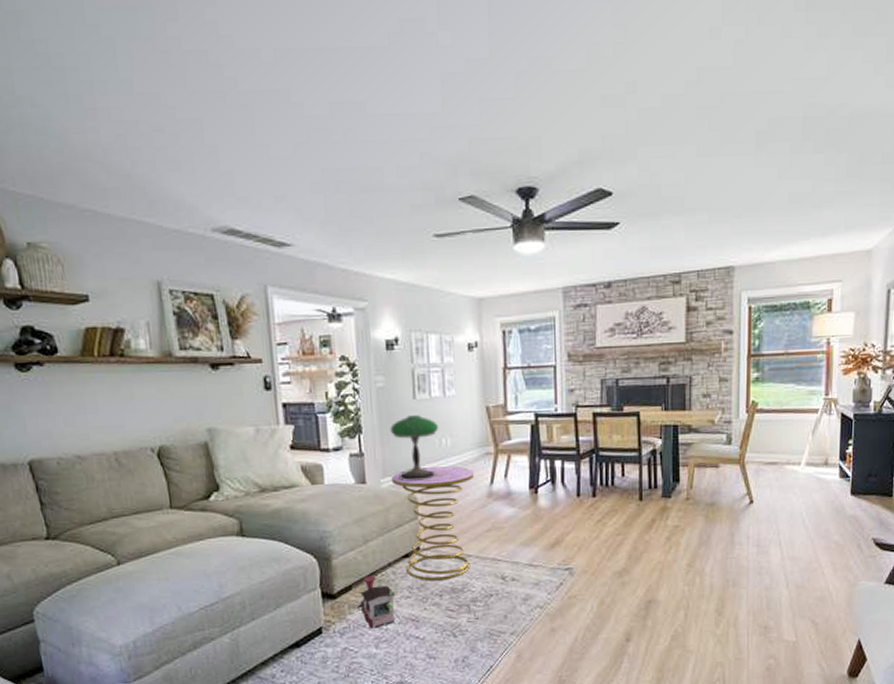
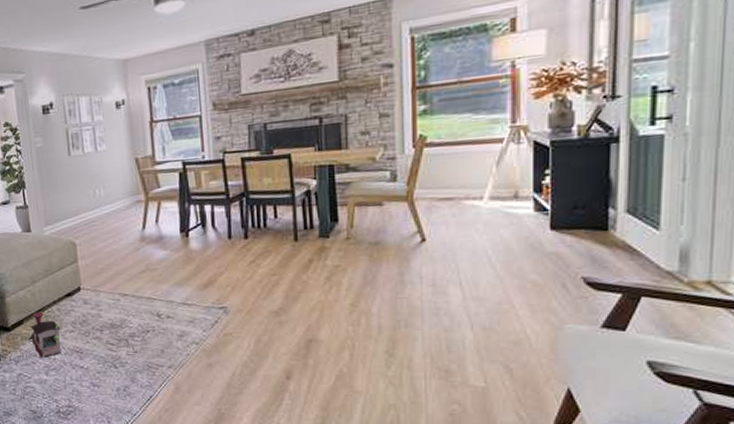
table lamp: present [390,415,439,481] -> none [49,169,93,229]
side table: present [392,466,475,581] -> none [53,214,128,318]

